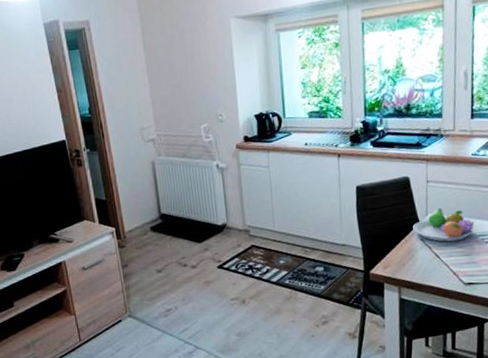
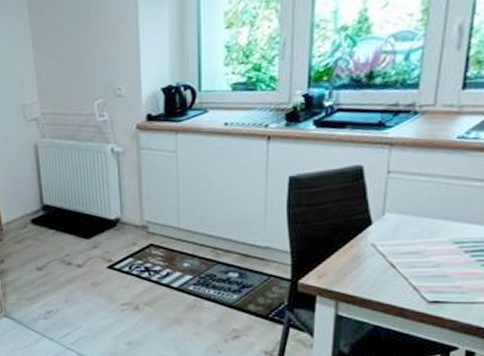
fruit bowl: present [412,207,475,242] -> none [362,205,451,249]

